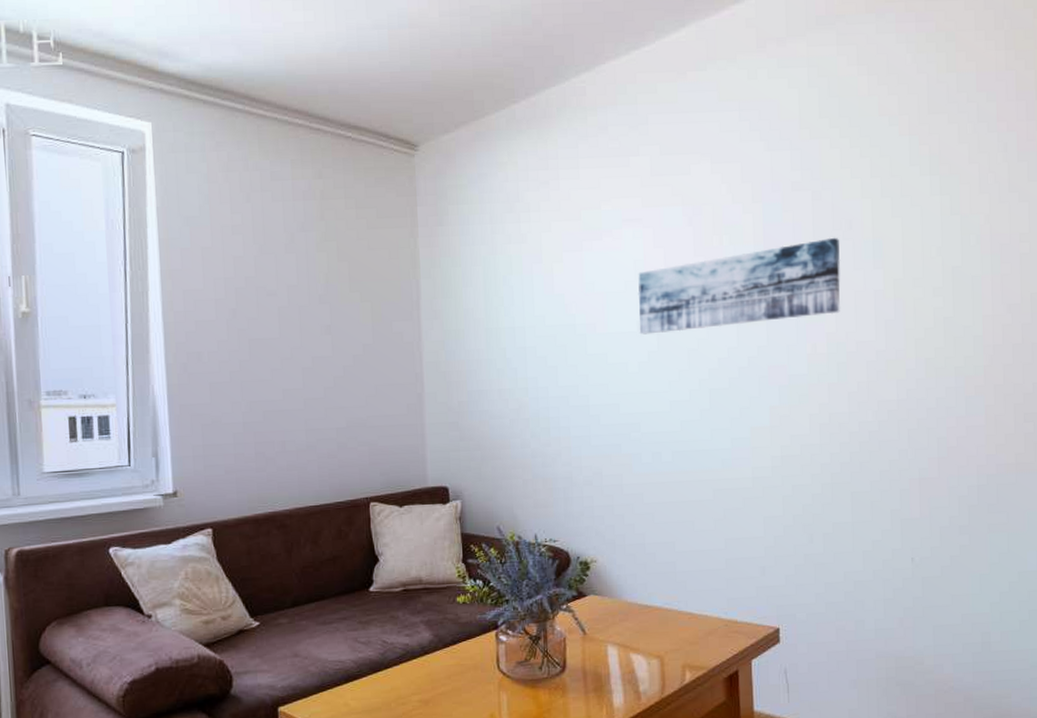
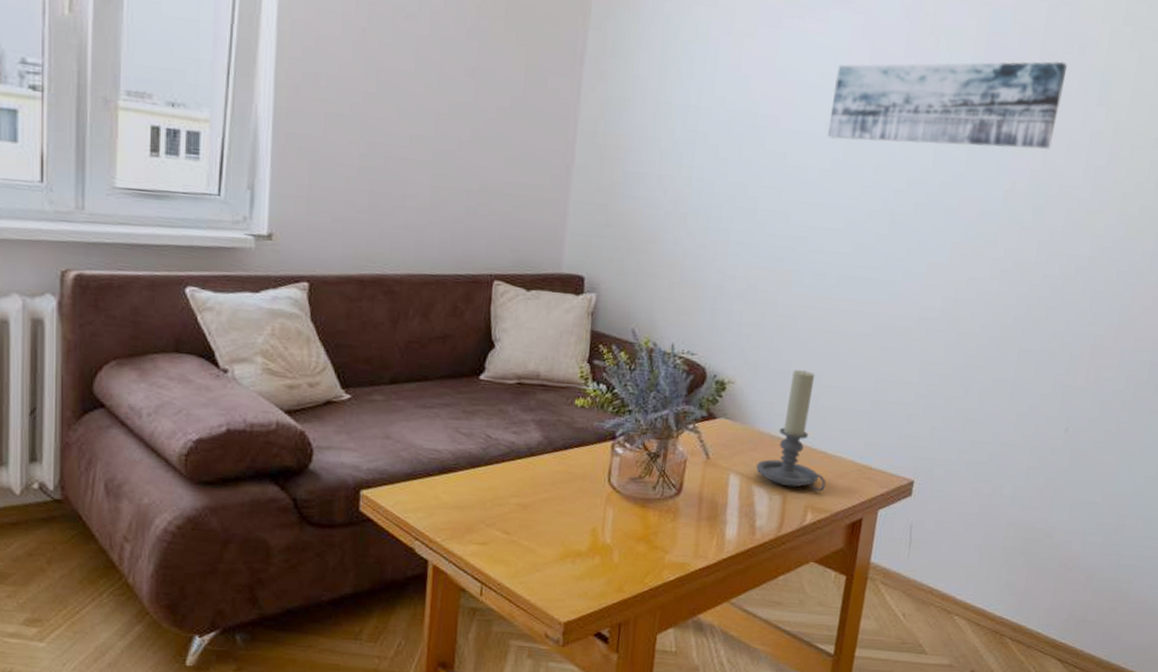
candle holder: none [630,540,698,651] -> present [756,369,826,492]

